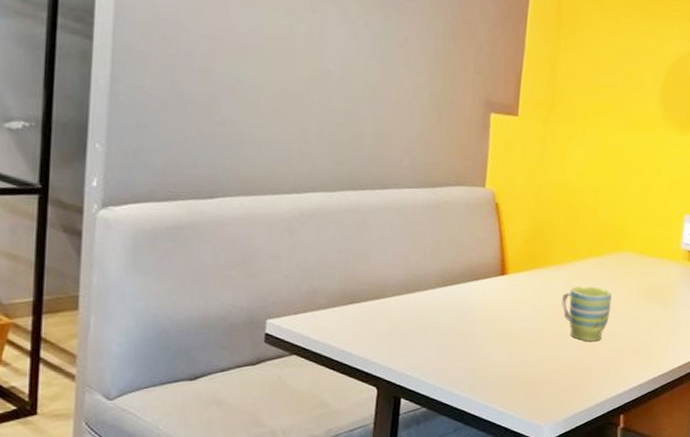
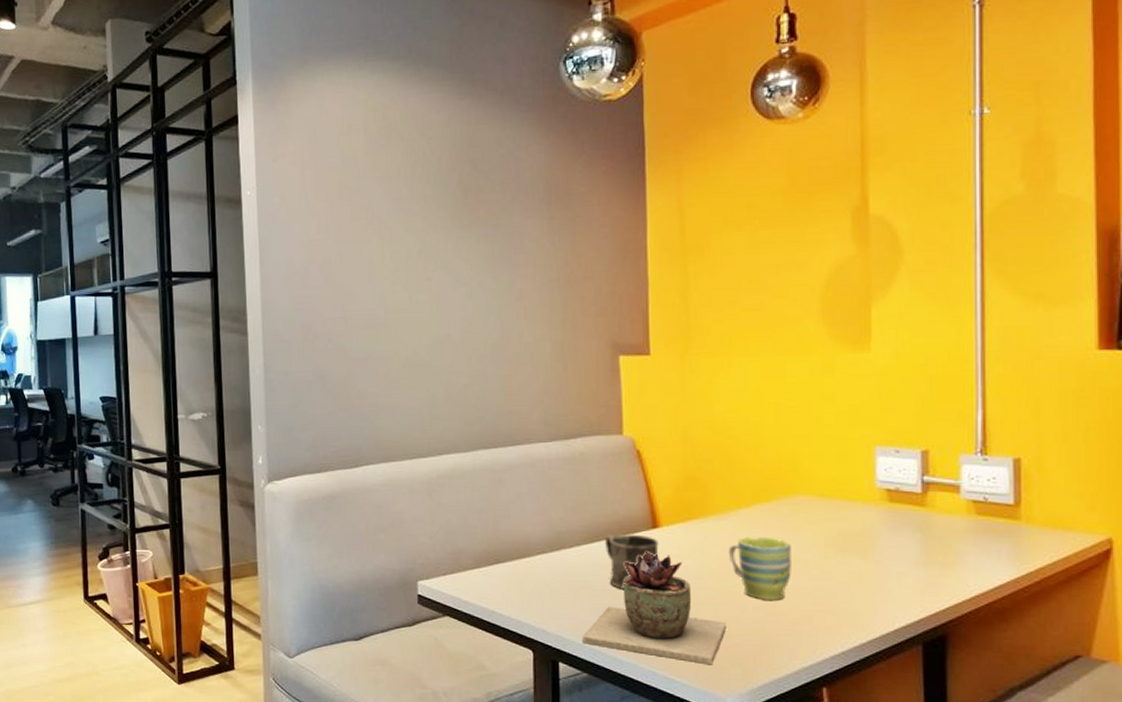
succulent plant: none [426,296,552,398] -> present [583,552,726,665]
mug: none [456,279,505,330] -> present [604,534,659,589]

